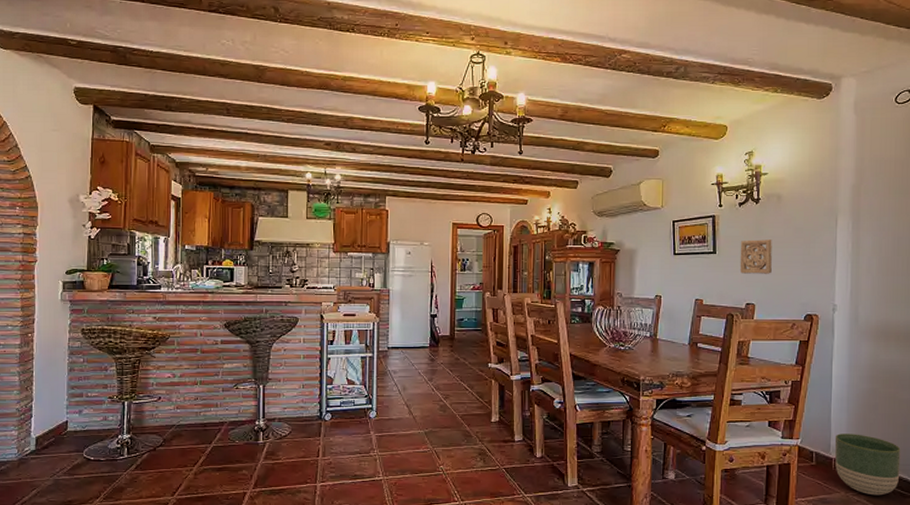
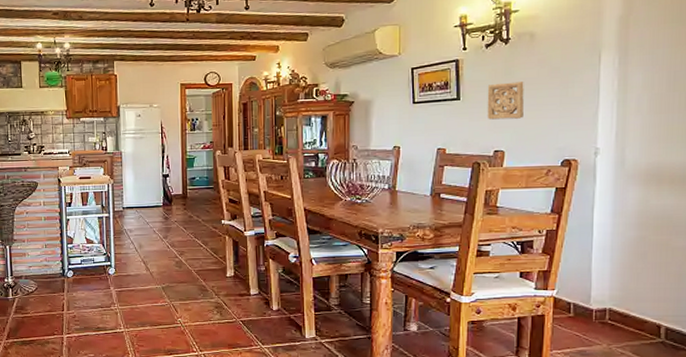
planter: present [834,434,901,496] -> none [595,284,674,348]

